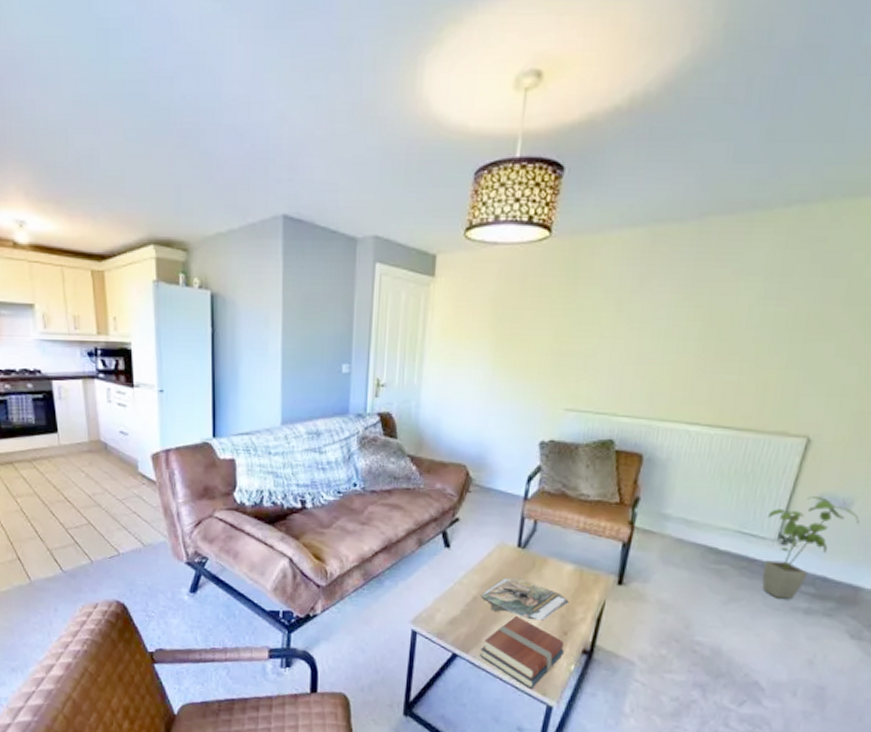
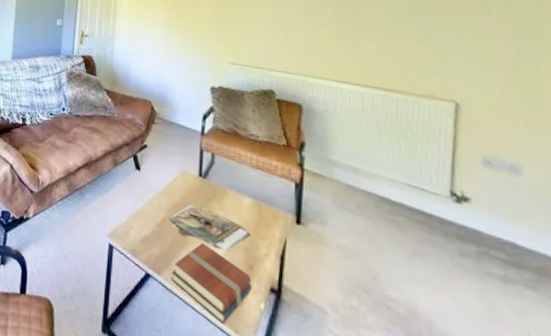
house plant: present [762,495,860,599] -> none [433,157,535,263]

